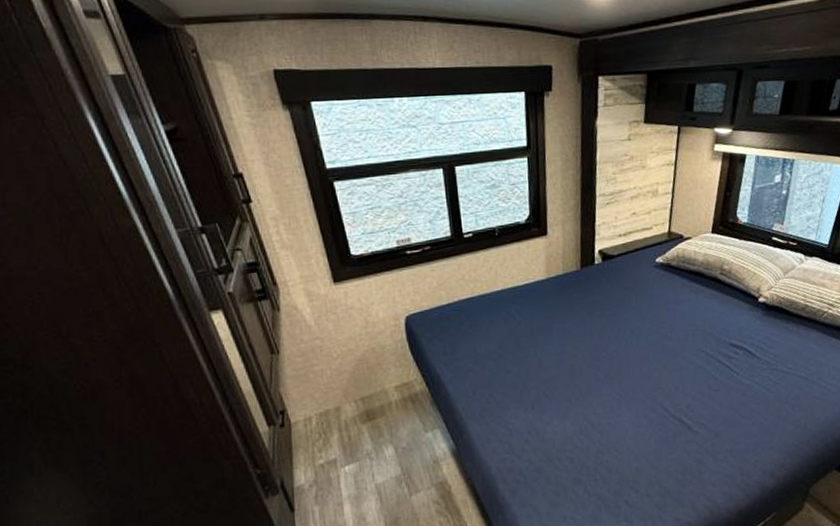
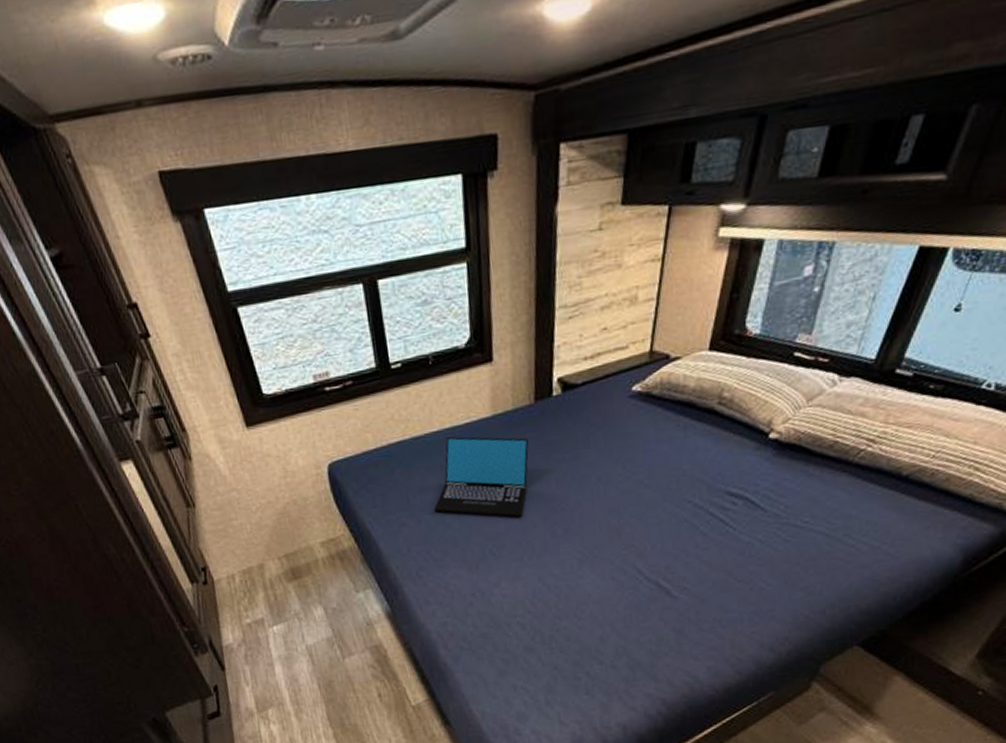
laptop: none [497,295,576,365] -> present [434,436,529,518]

